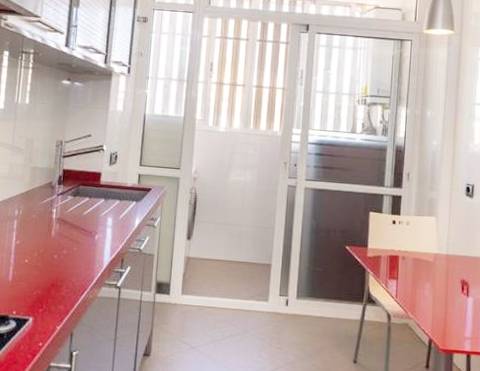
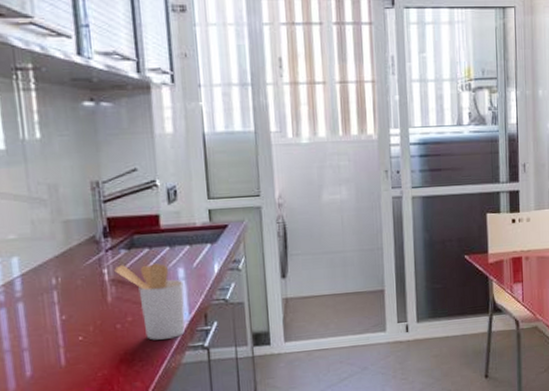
utensil holder: none [61,208,110,274] -> present [114,262,185,340]

